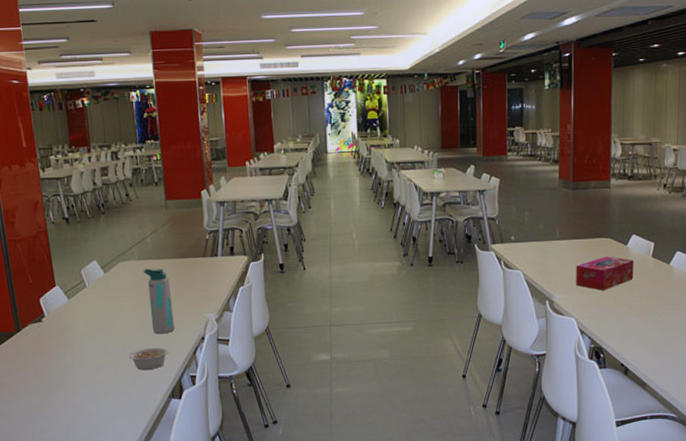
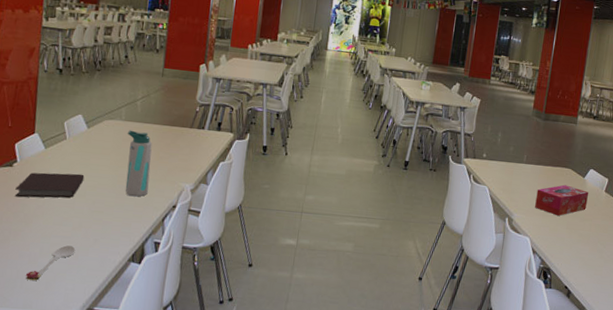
notebook: none [49,319,111,351] -> present [14,172,85,198]
spoon: none [75,390,117,428] -> present [25,245,76,281]
legume: present [128,347,169,370] -> none [95,208,138,230]

